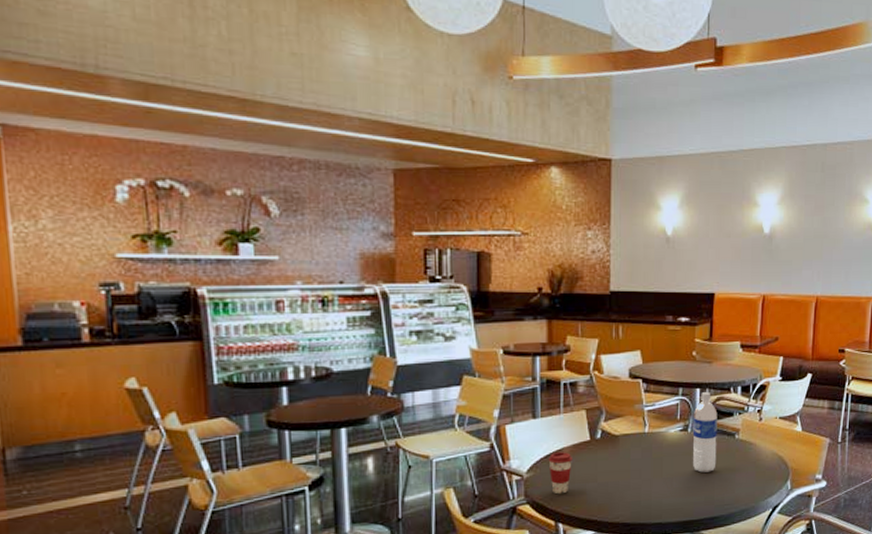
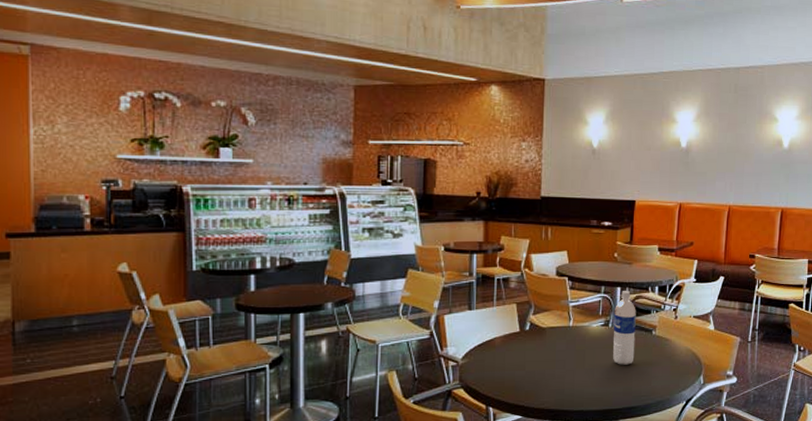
coffee cup: present [548,452,572,495] -> none [481,341,503,381]

